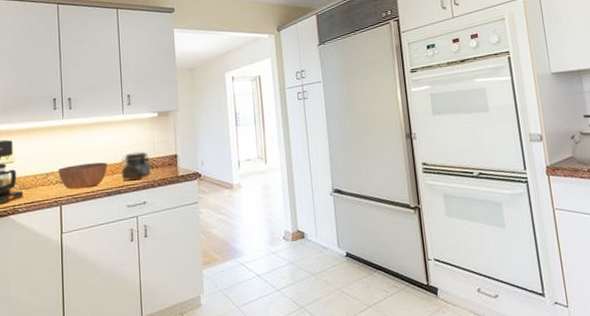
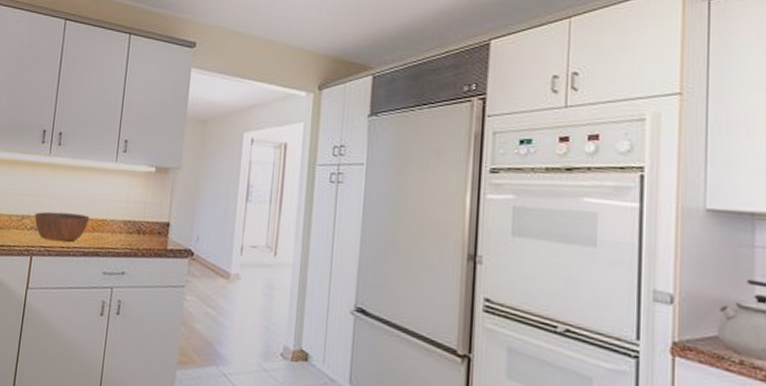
jar: present [121,151,151,181] -> none [103,209,138,245]

